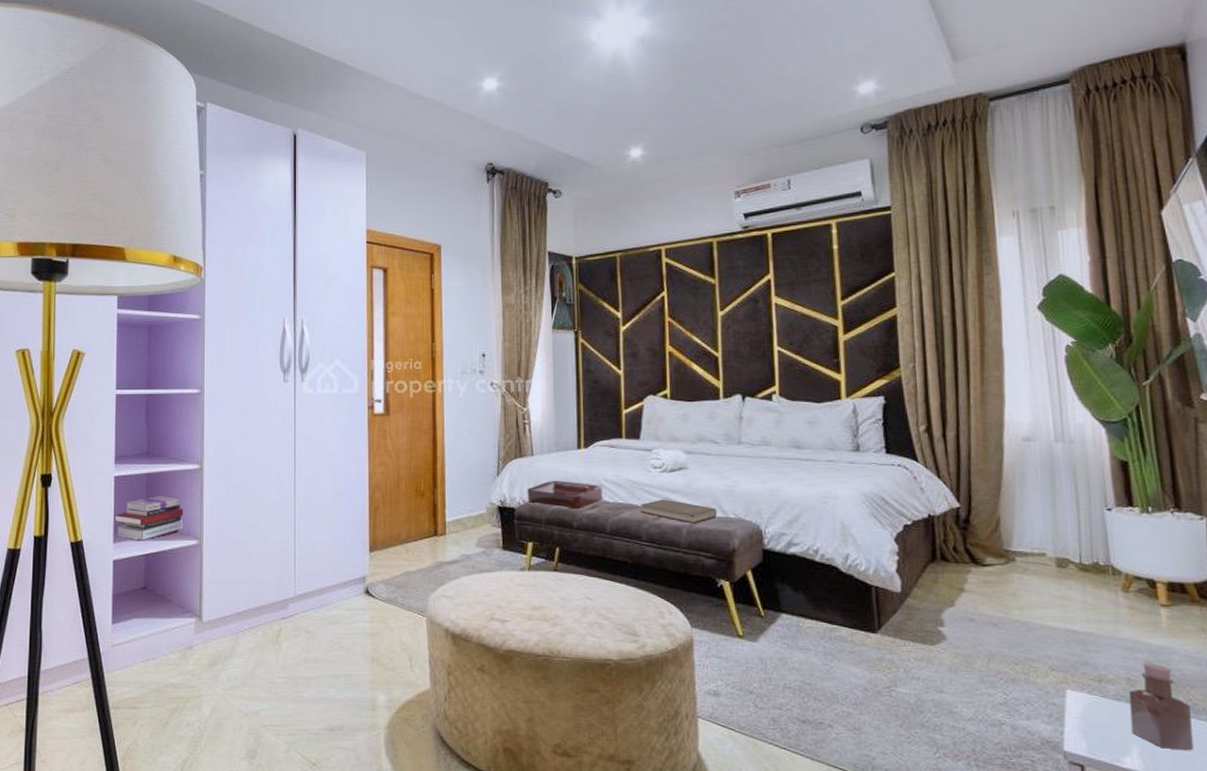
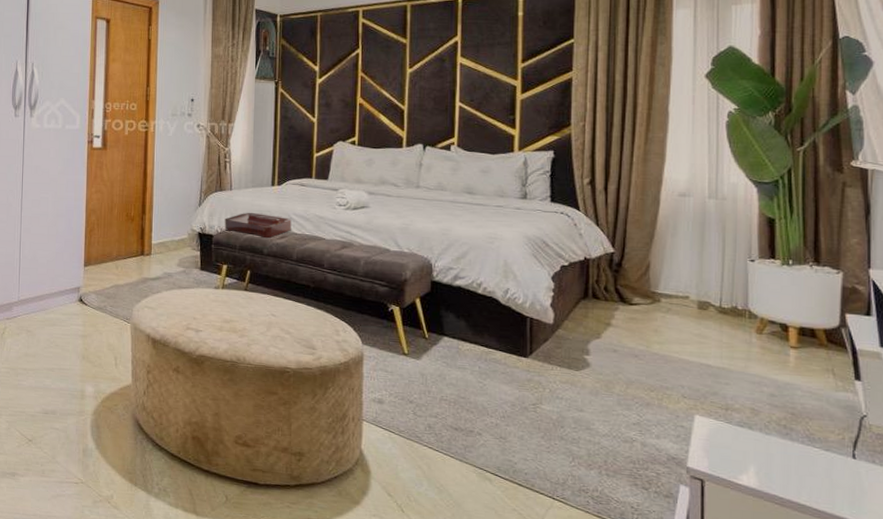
book: present [640,499,717,524] -> none [324,233,392,256]
perfume bottle: present [1128,663,1194,751] -> none [751,396,807,474]

